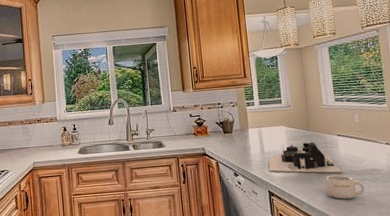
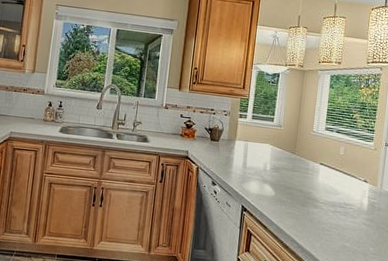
architectural model: present [268,140,343,173] -> none [247,163,317,201]
mug: present [324,174,365,200] -> none [296,201,334,228]

